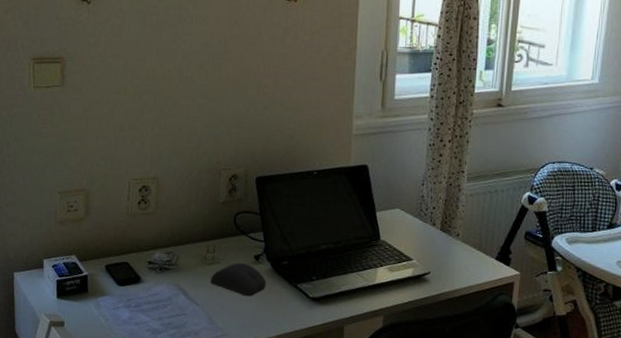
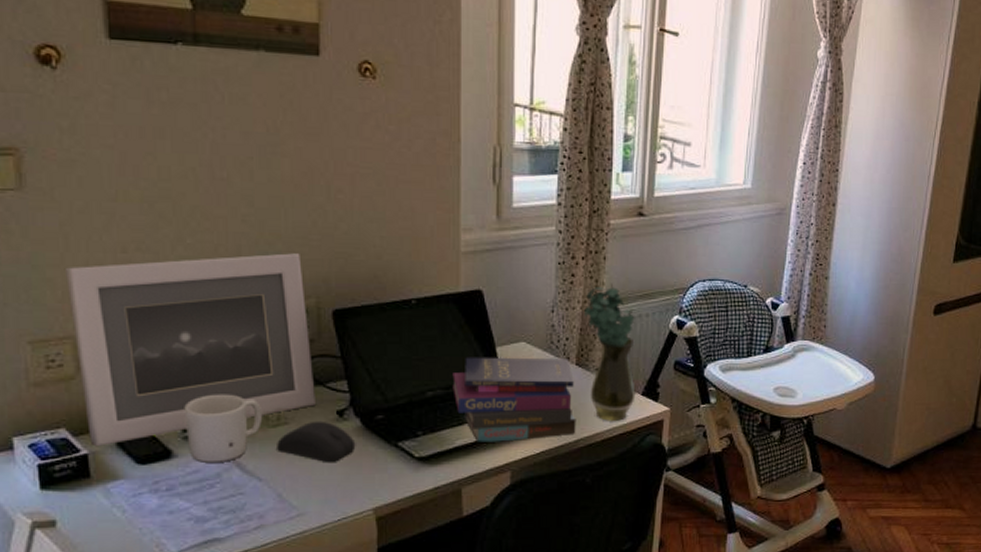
picture frame: none [84,133,241,271] -> present [64,253,317,447]
mug: none [150,237,202,290] -> present [184,394,262,464]
books: none [341,218,439,291] -> present [452,357,576,444]
vase: none [449,162,491,281] -> present [585,283,636,422]

